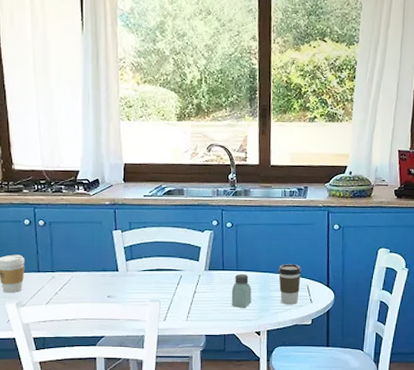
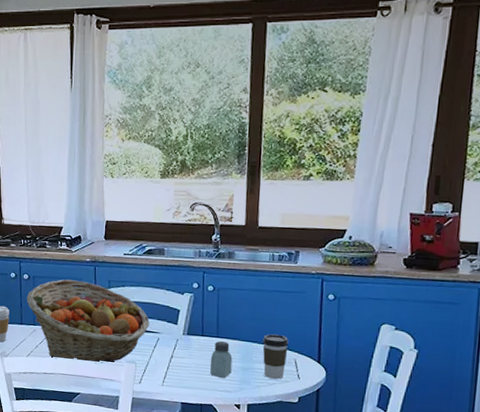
fruit basket: none [43,224,172,306] -> present [26,279,150,364]

